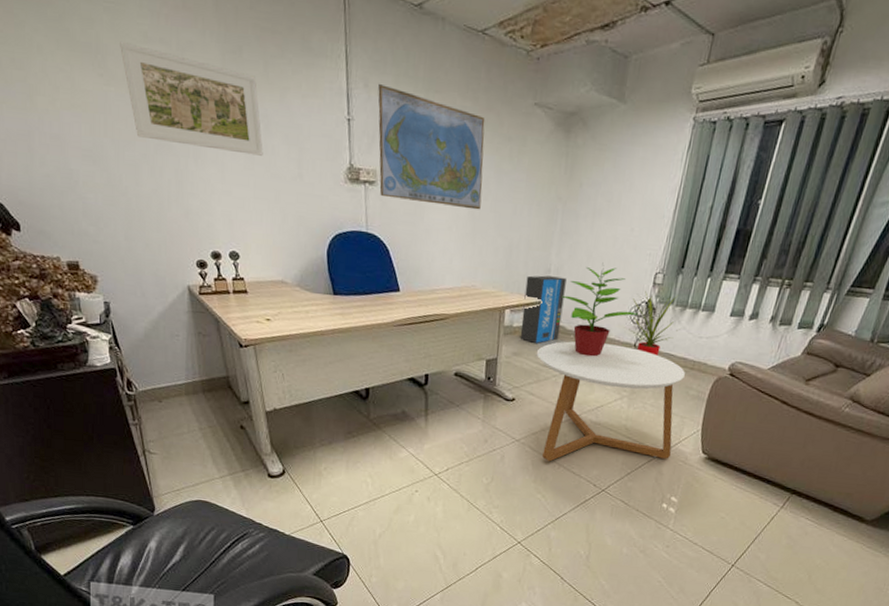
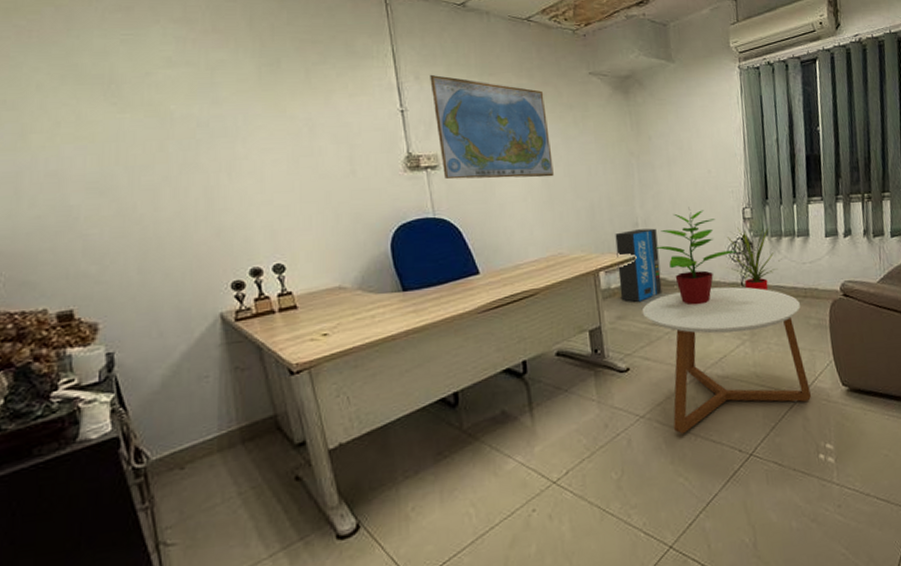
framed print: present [120,40,263,156] -> none [138,68,309,160]

